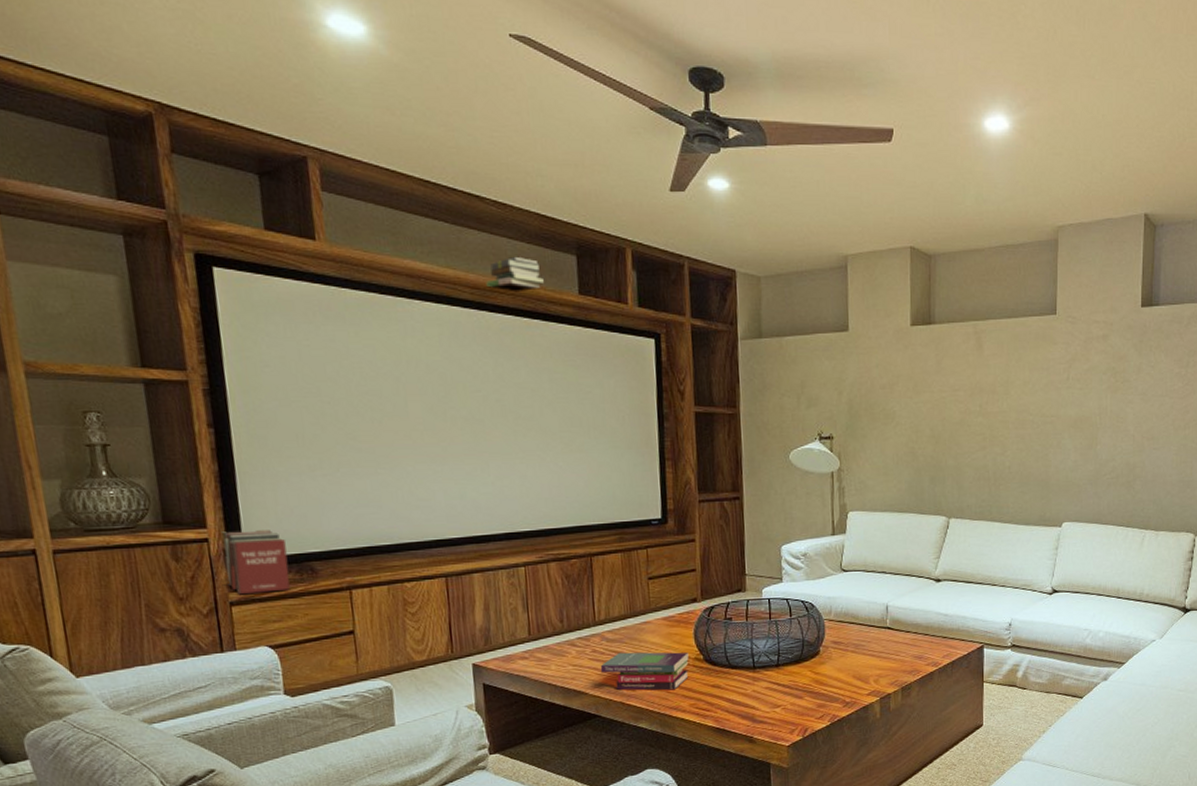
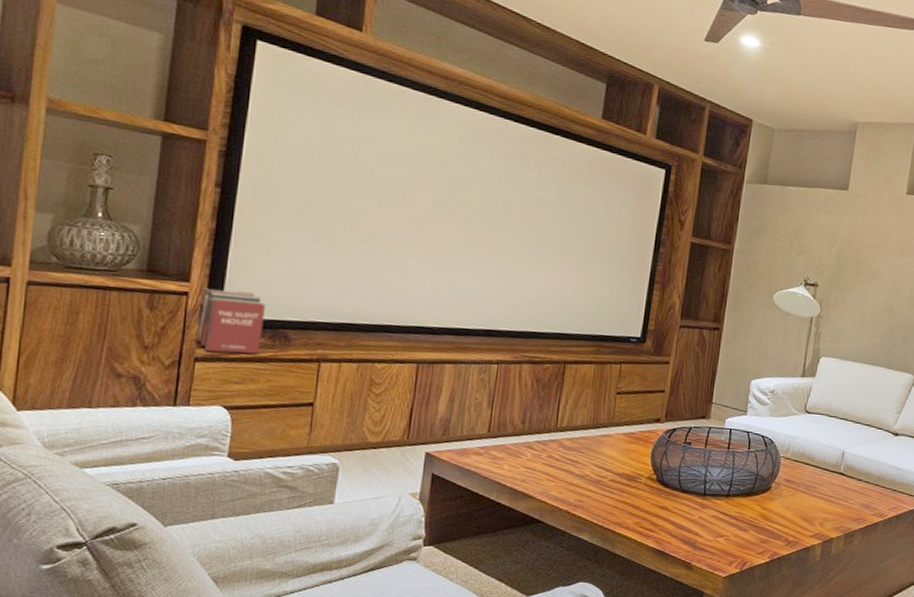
books: present [486,256,544,293] -> none [516,75,571,109]
books: present [600,652,689,691] -> none [552,461,643,506]

